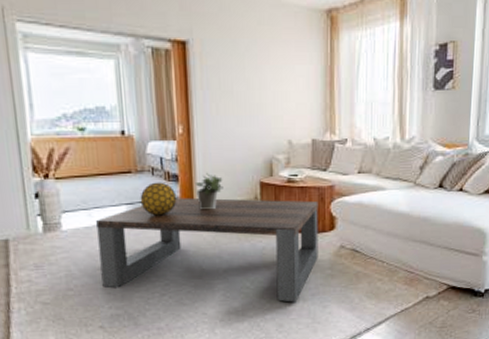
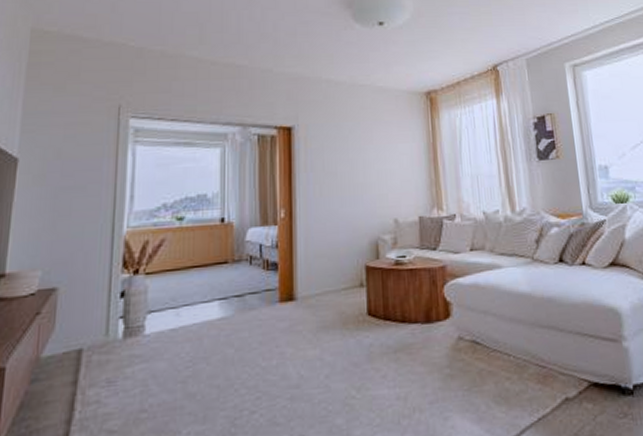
coffee table: present [96,197,318,302] -> none [182,284,434,415]
decorative ball: present [140,182,177,216] -> none [235,271,275,312]
potted plant: present [194,172,224,210] -> none [295,258,326,302]

